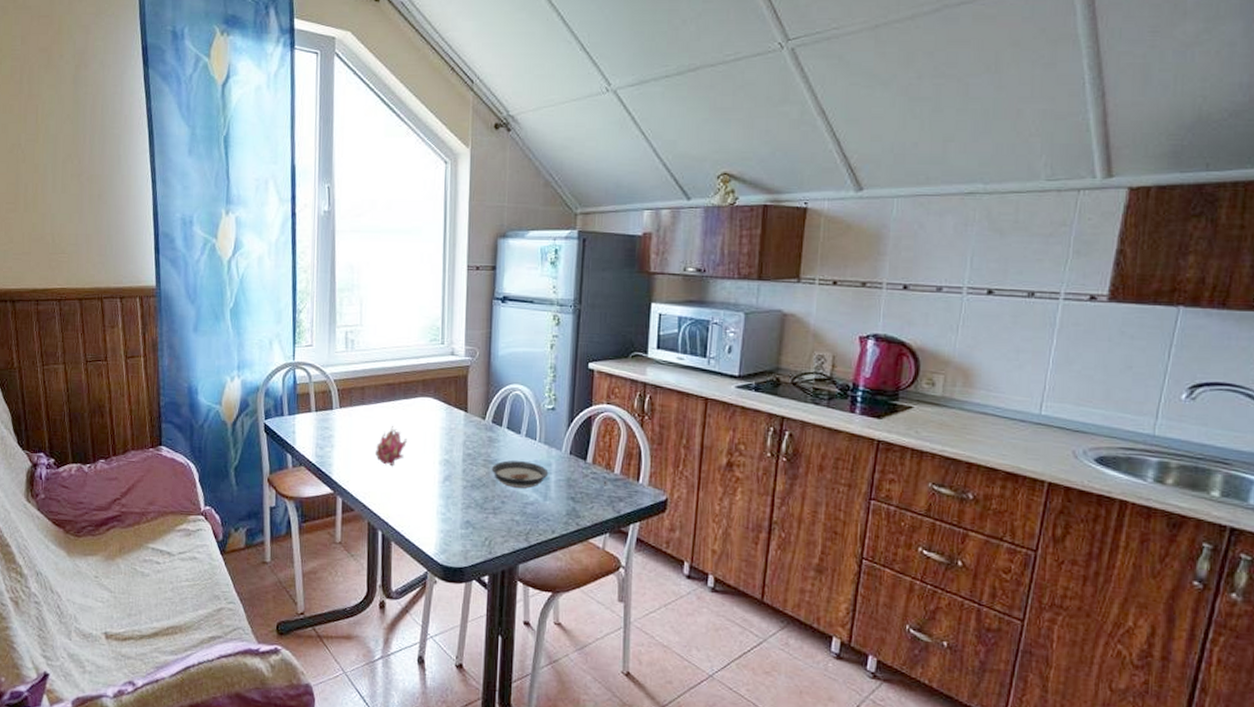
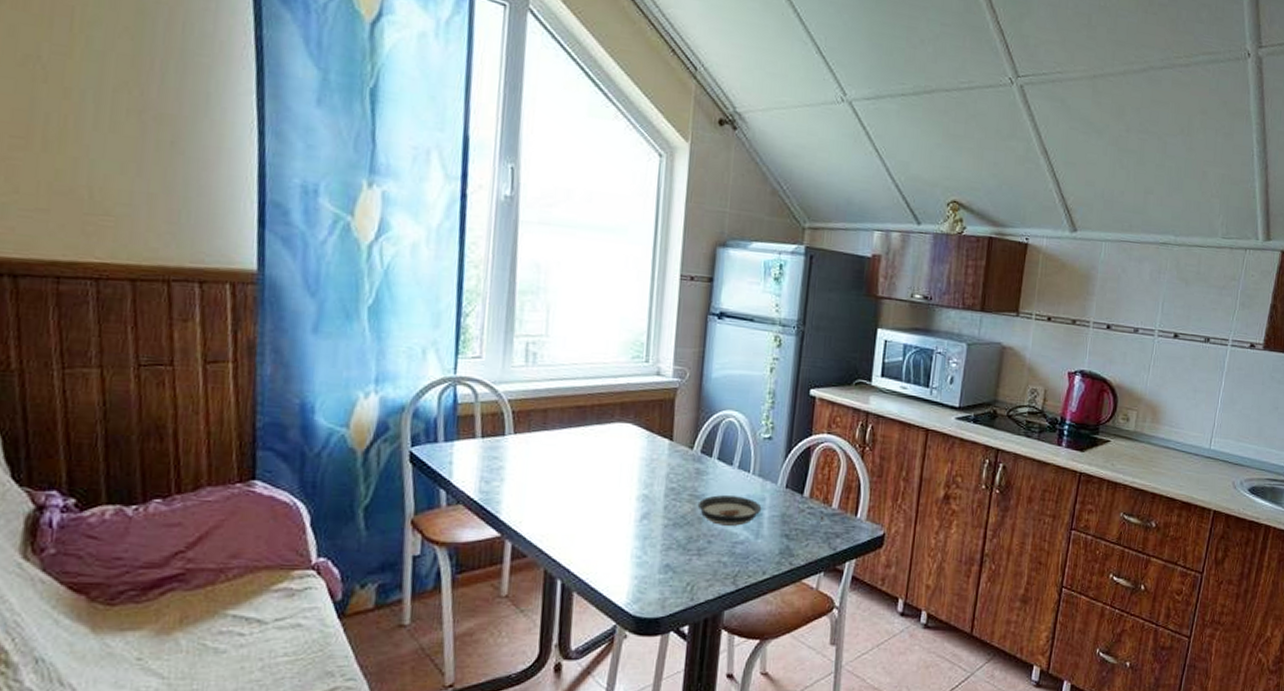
fruit: present [375,426,407,467] -> none [558,456,598,504]

